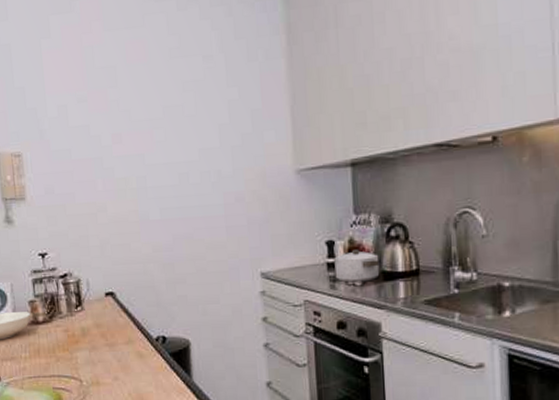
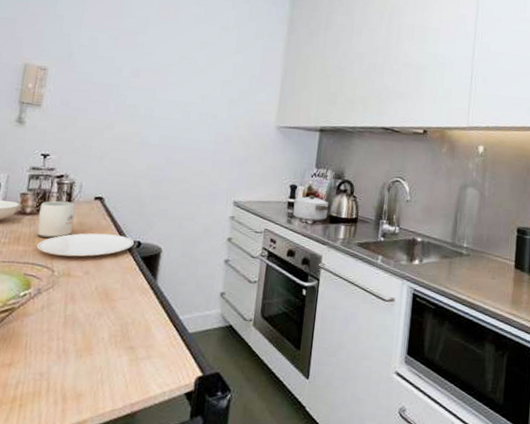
mug: none [51,302,90,347] -> present [37,200,75,239]
plate: none [58,332,158,364] -> present [36,233,134,257]

